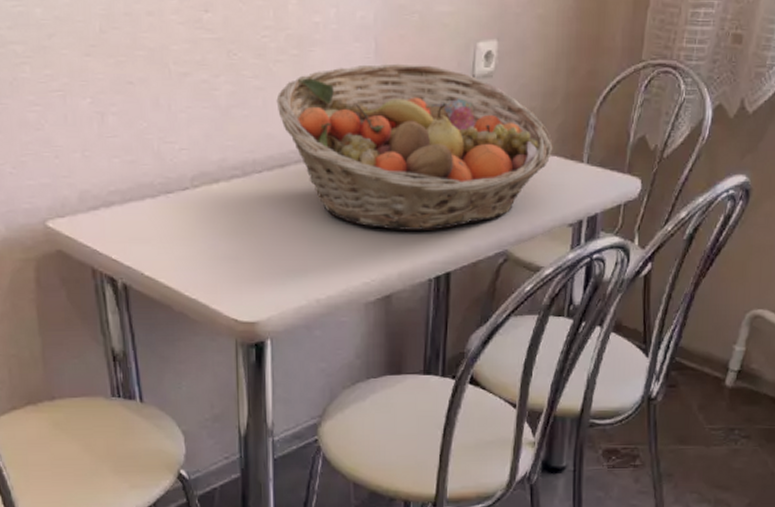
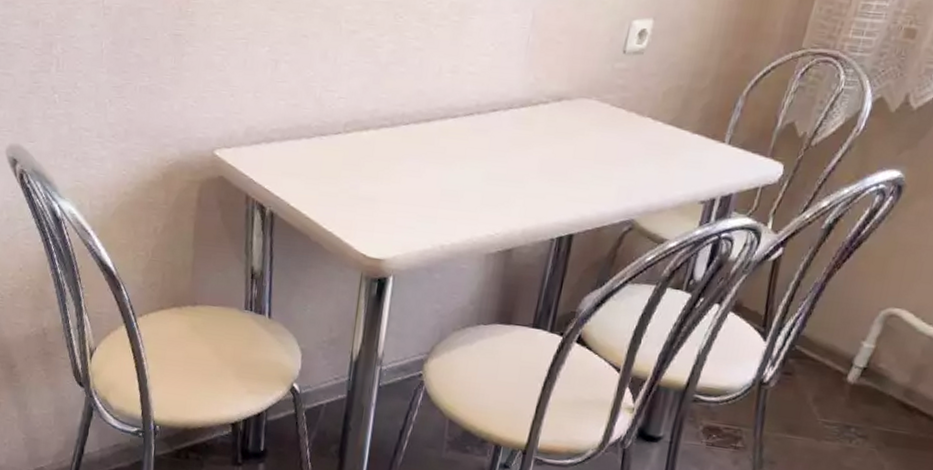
fruit basket: present [276,63,553,230] -> none [432,34,696,193]

